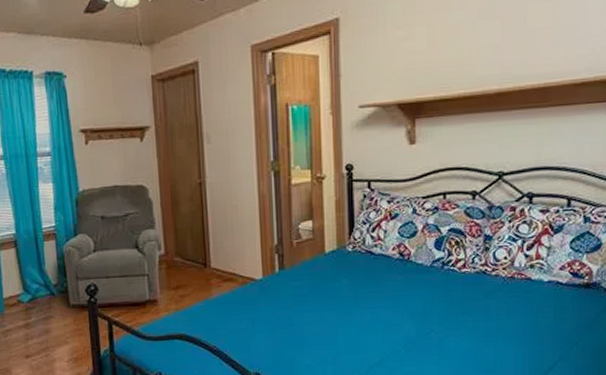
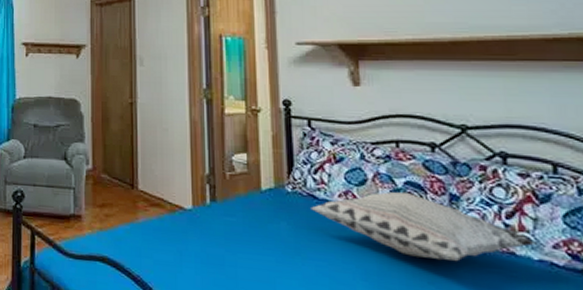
decorative pillow: none [368,239,550,293] -> present [311,191,539,261]

